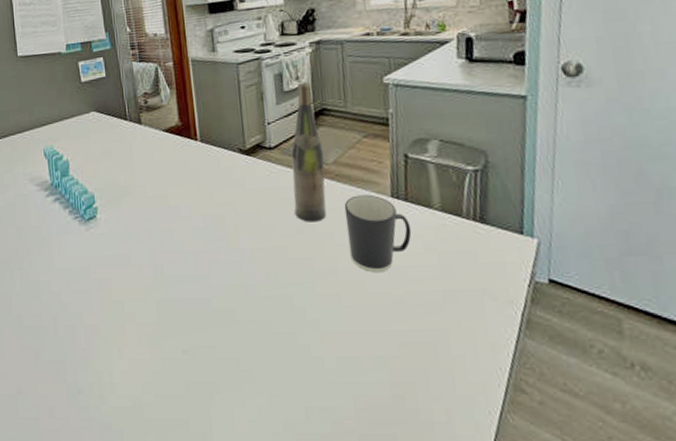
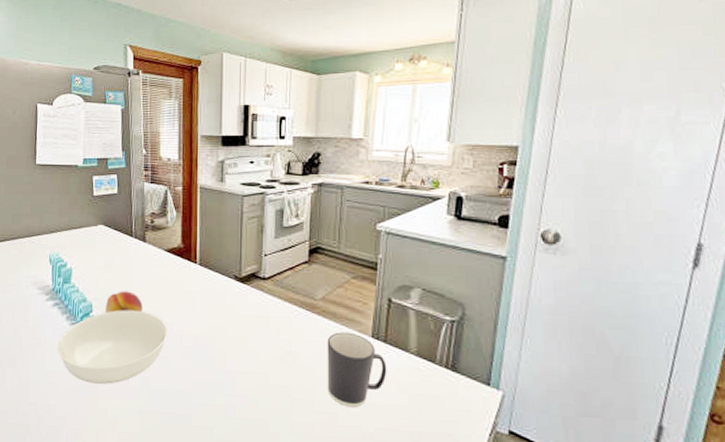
bowl: none [63,196,176,277] -> present [57,310,168,384]
fruit: none [107,177,147,203] -> present [105,291,143,313]
wine bottle: present [291,82,327,222] -> none [280,220,314,353]

